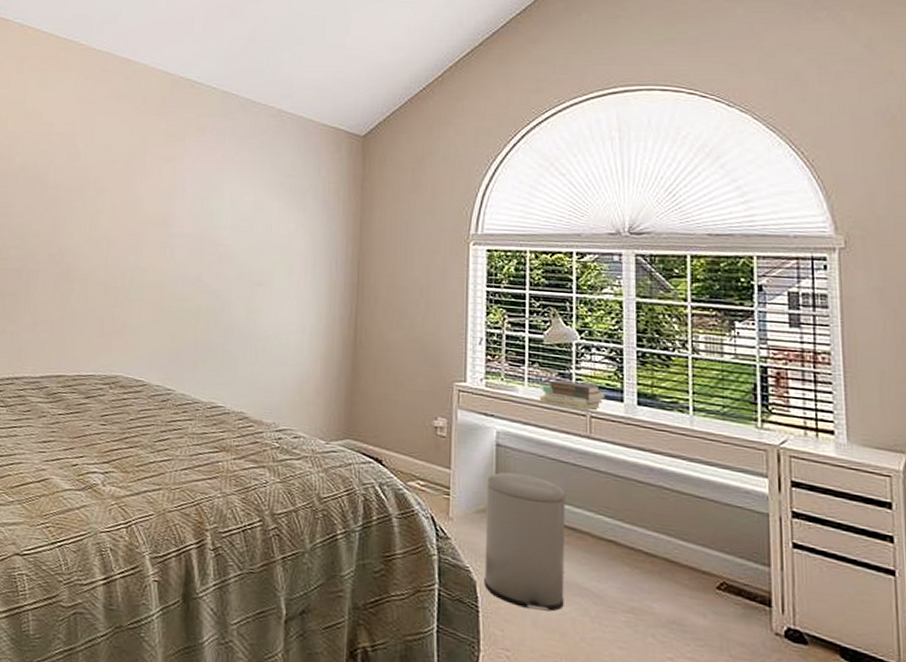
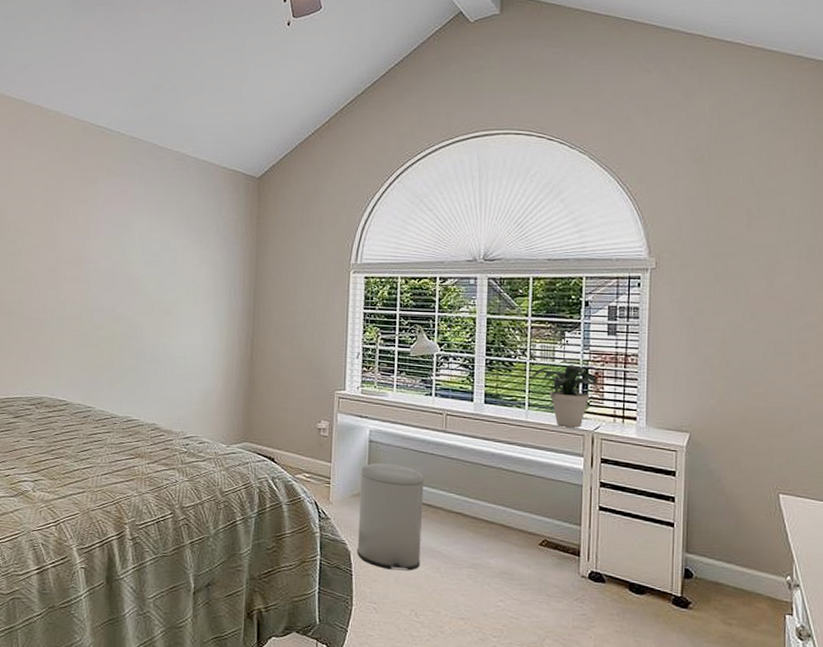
books: present [539,379,605,411] -> none [405,385,459,410]
potted plant: none [694,361,793,440] -> present [530,365,608,428]

